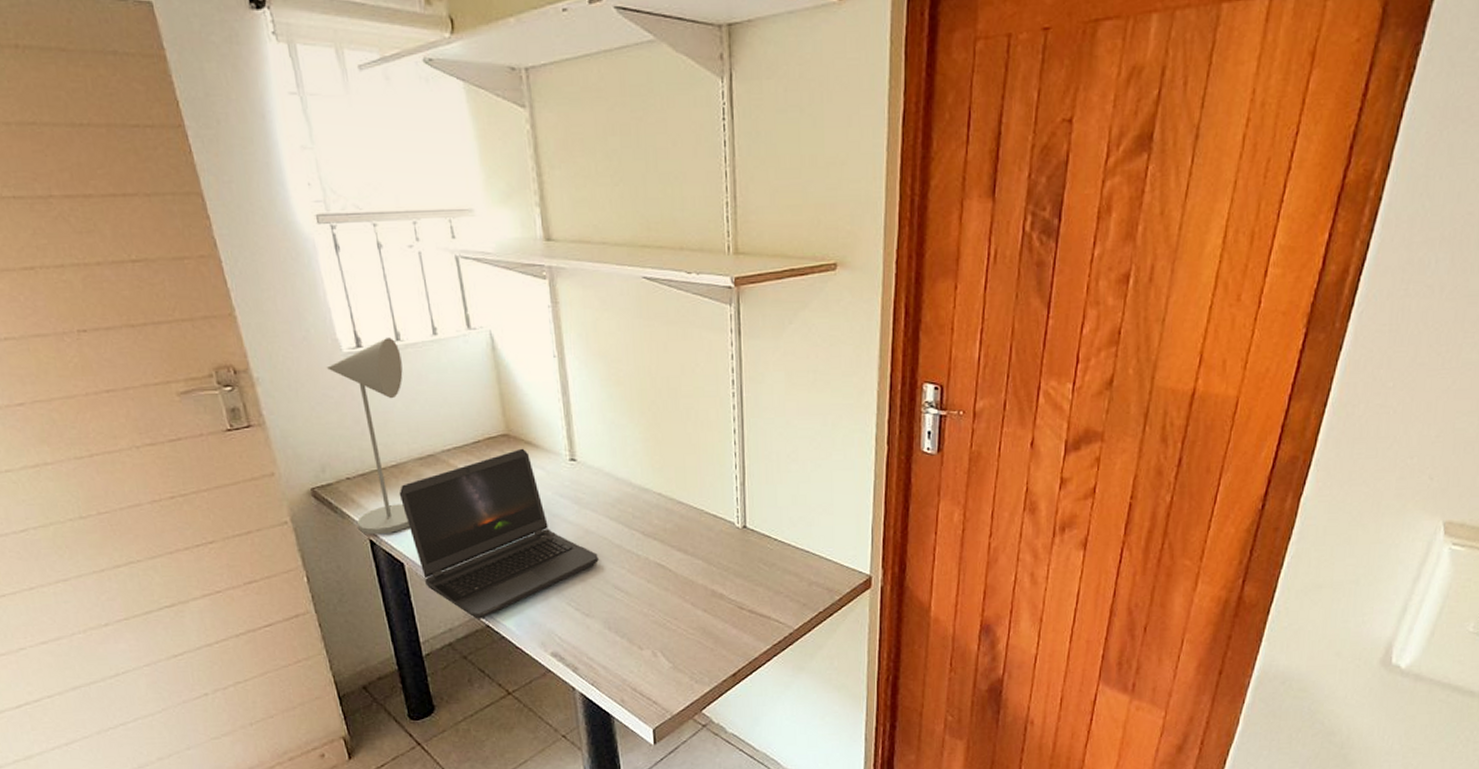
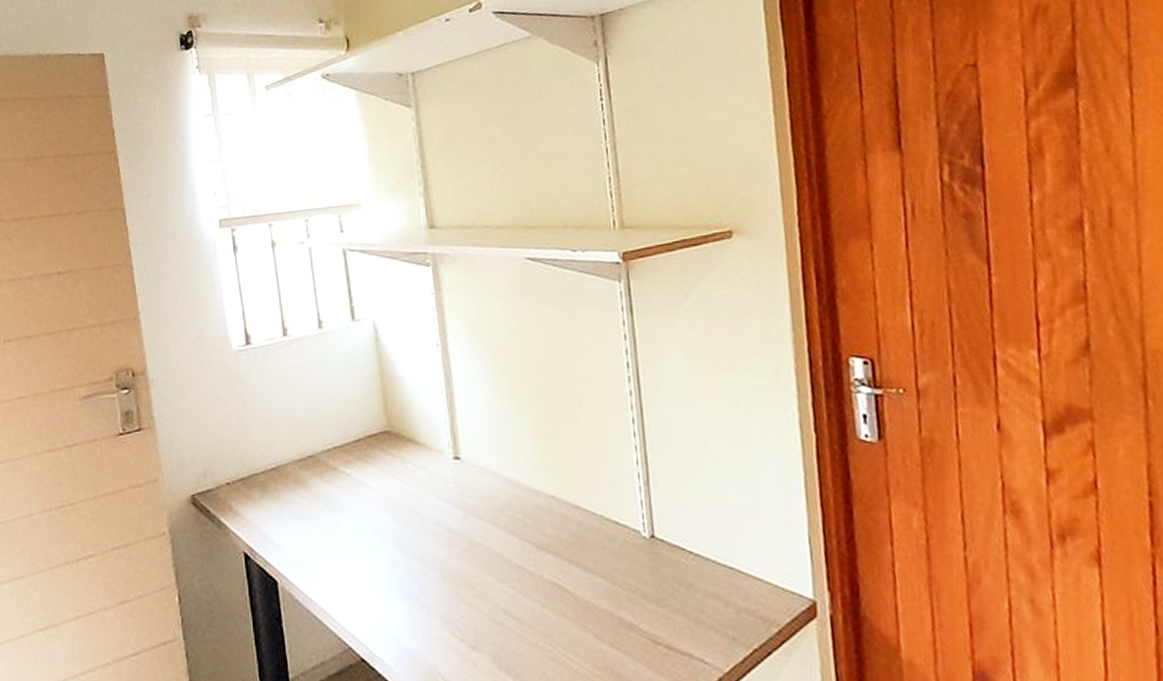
desk lamp: present [326,338,410,535] -> none [216,333,288,548]
laptop computer: present [399,448,599,619] -> none [276,446,486,651]

